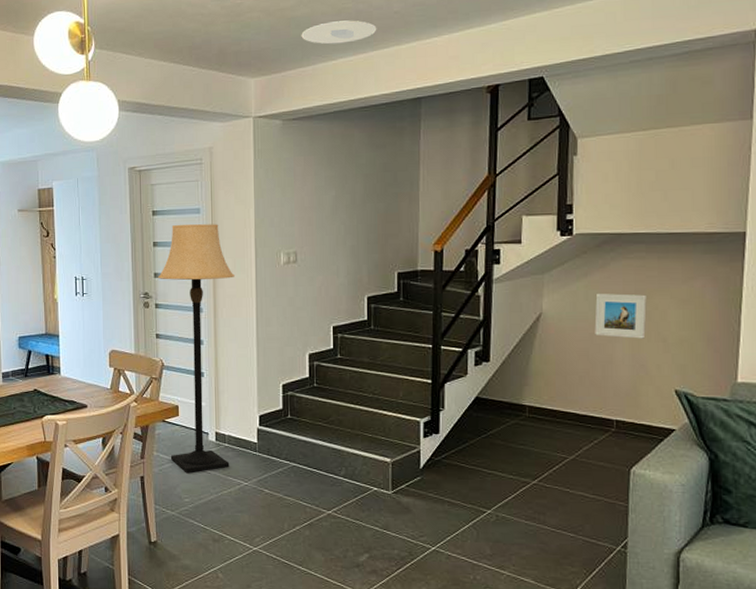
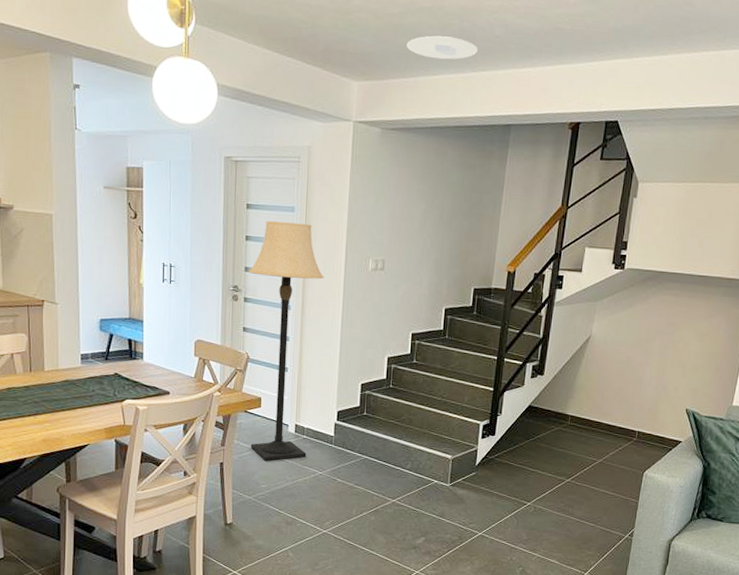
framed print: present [594,293,647,339] -> none [631,322,675,364]

